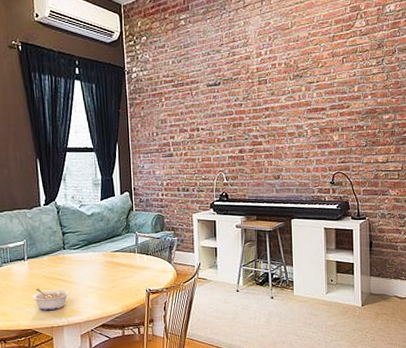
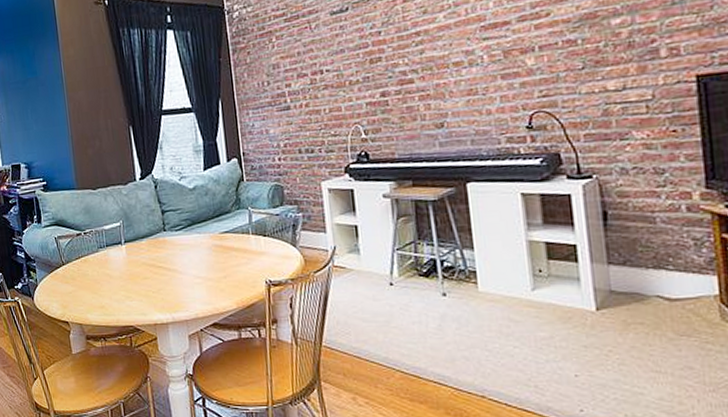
legume: present [33,288,70,310] -> none [132,277,174,304]

